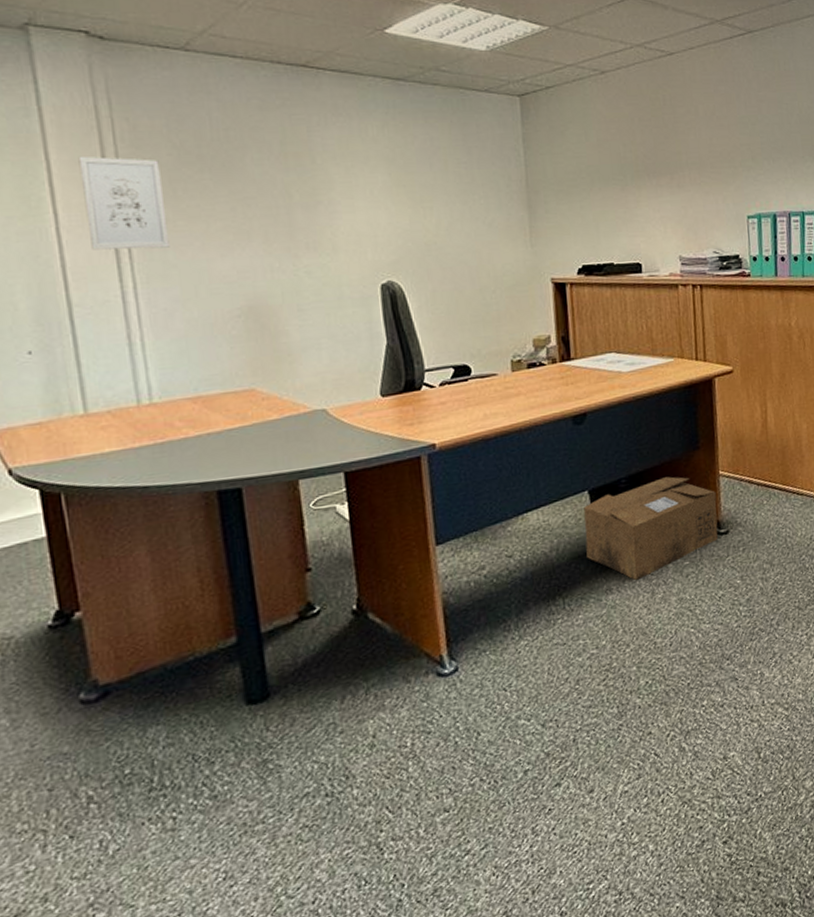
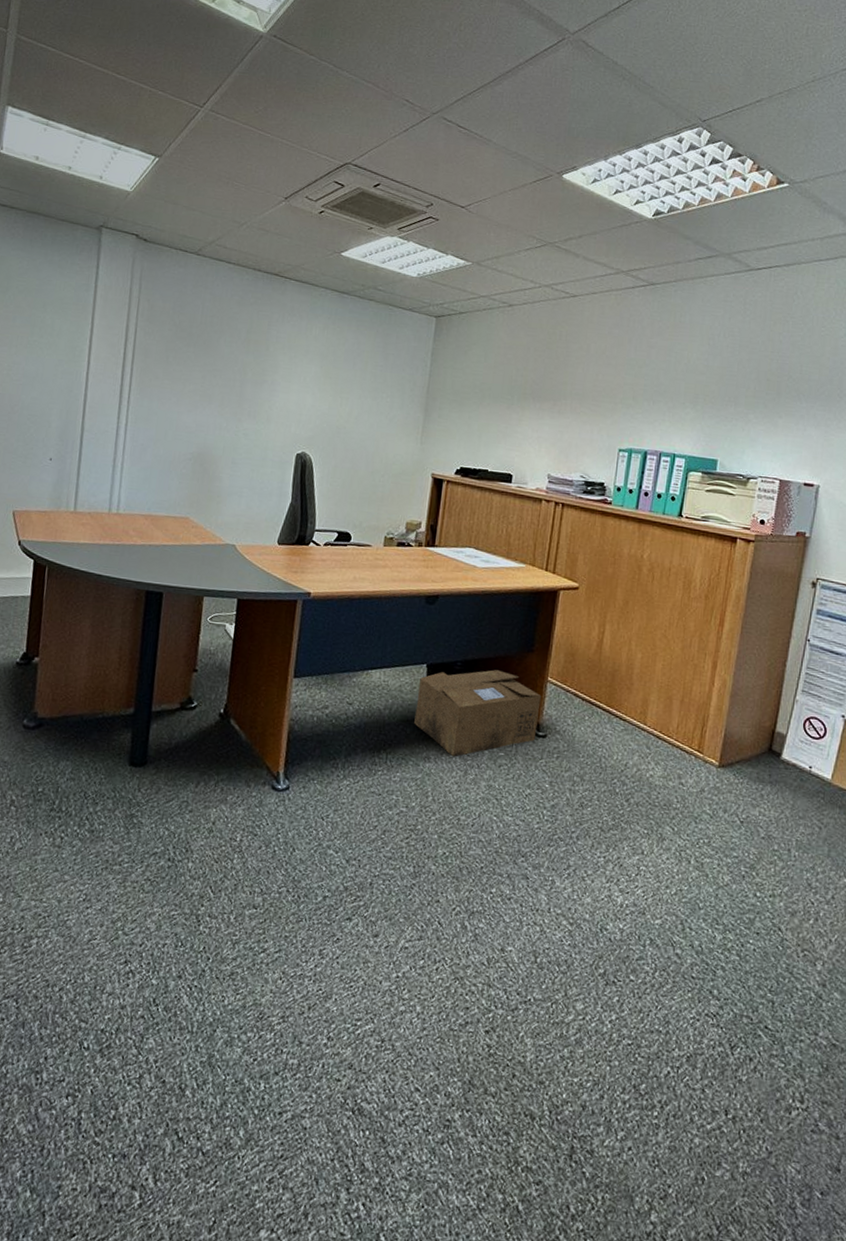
wall art: present [78,156,170,250] -> none [105,323,162,399]

